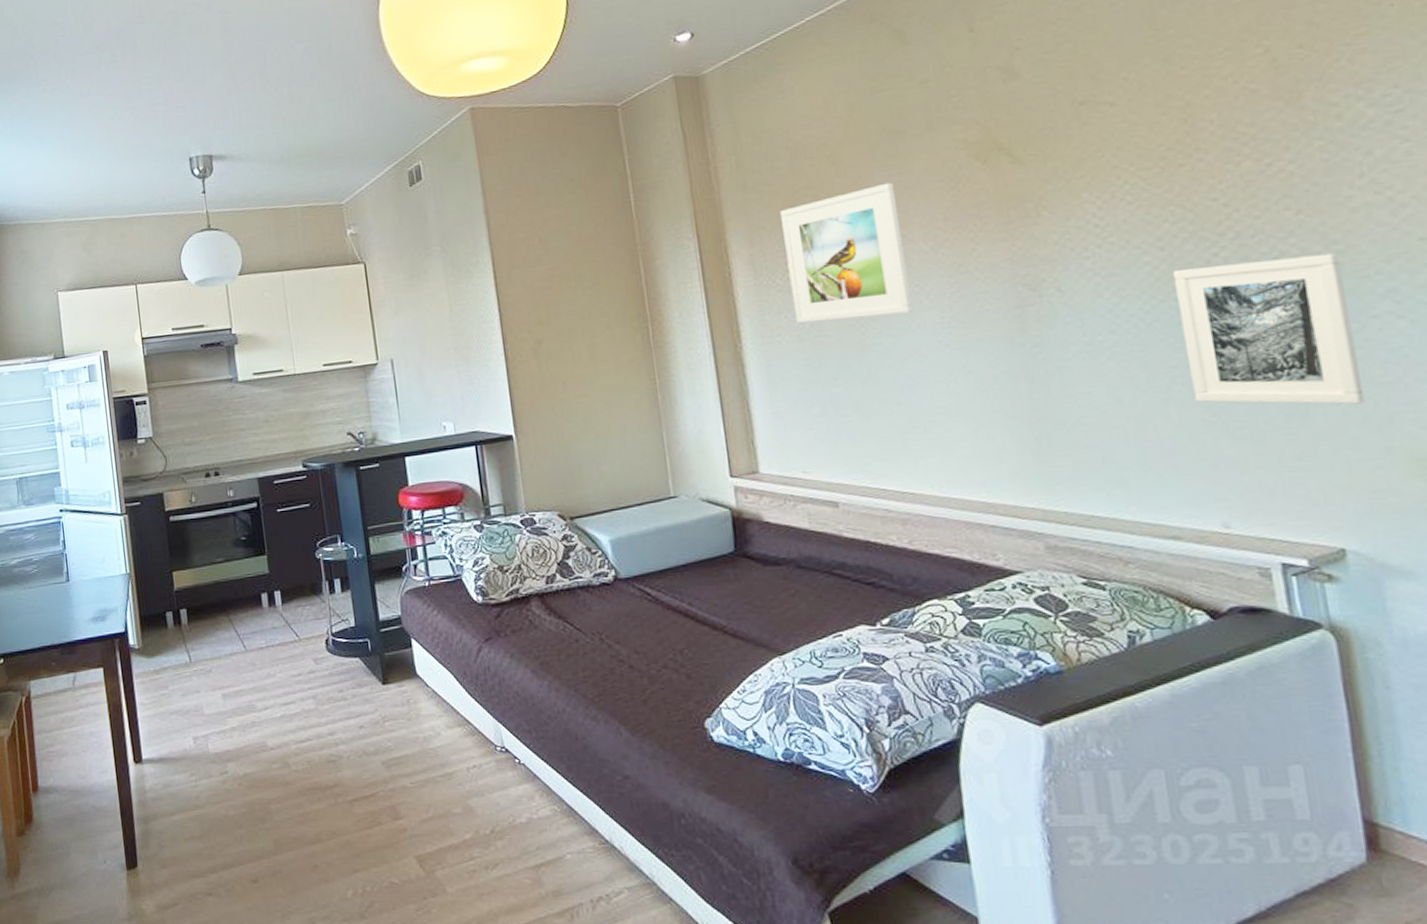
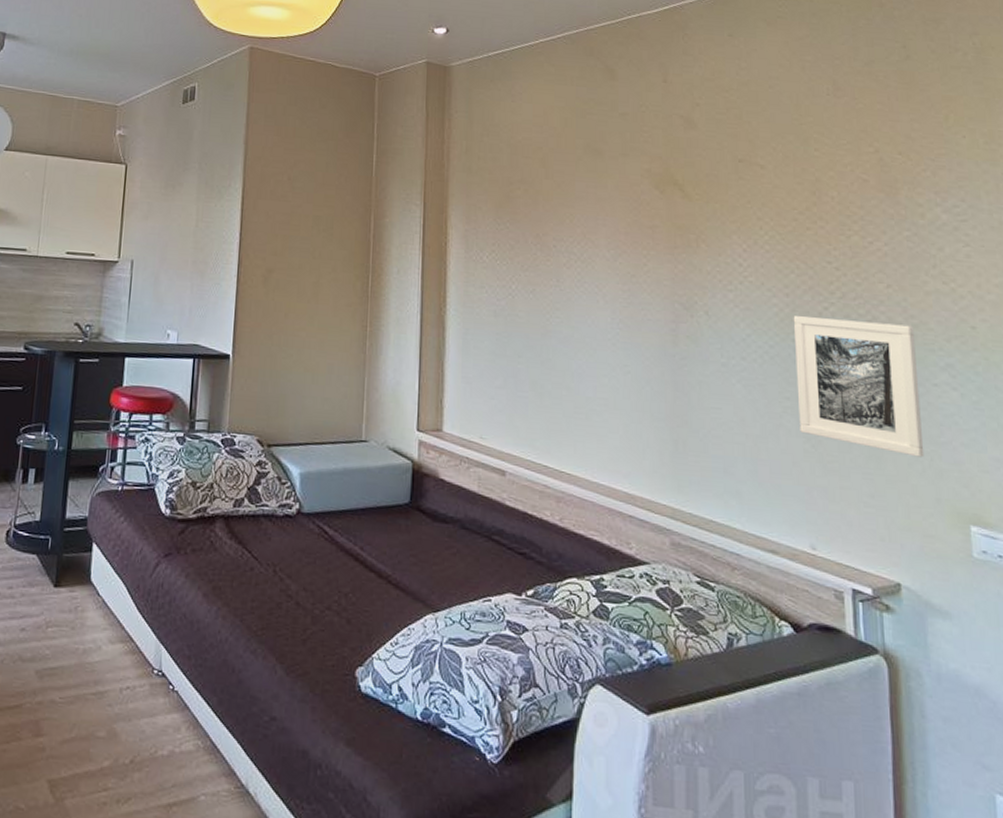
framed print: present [780,182,914,323] -> none [494,192,591,309]

